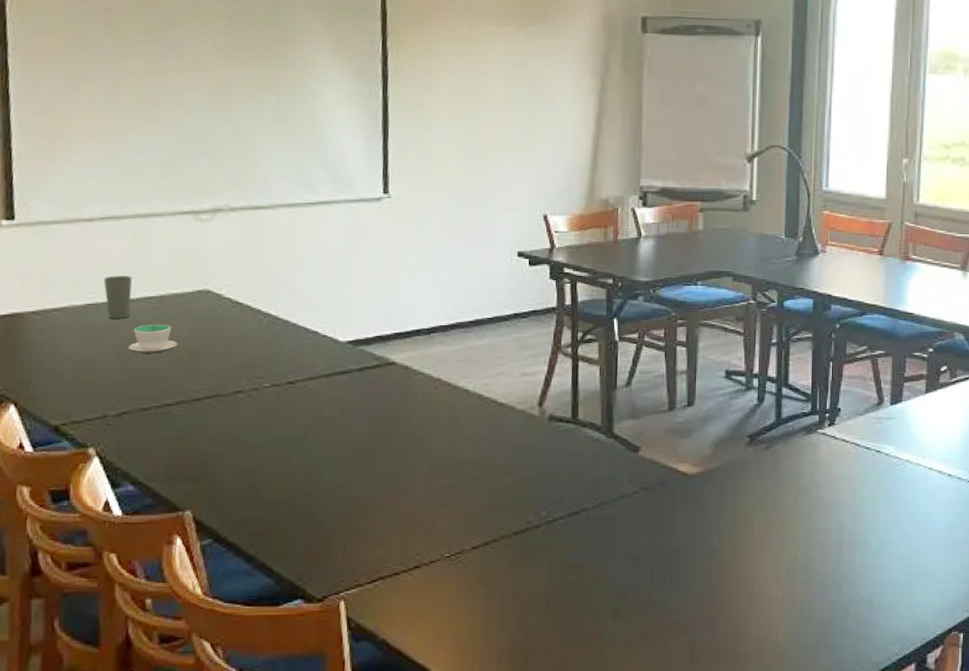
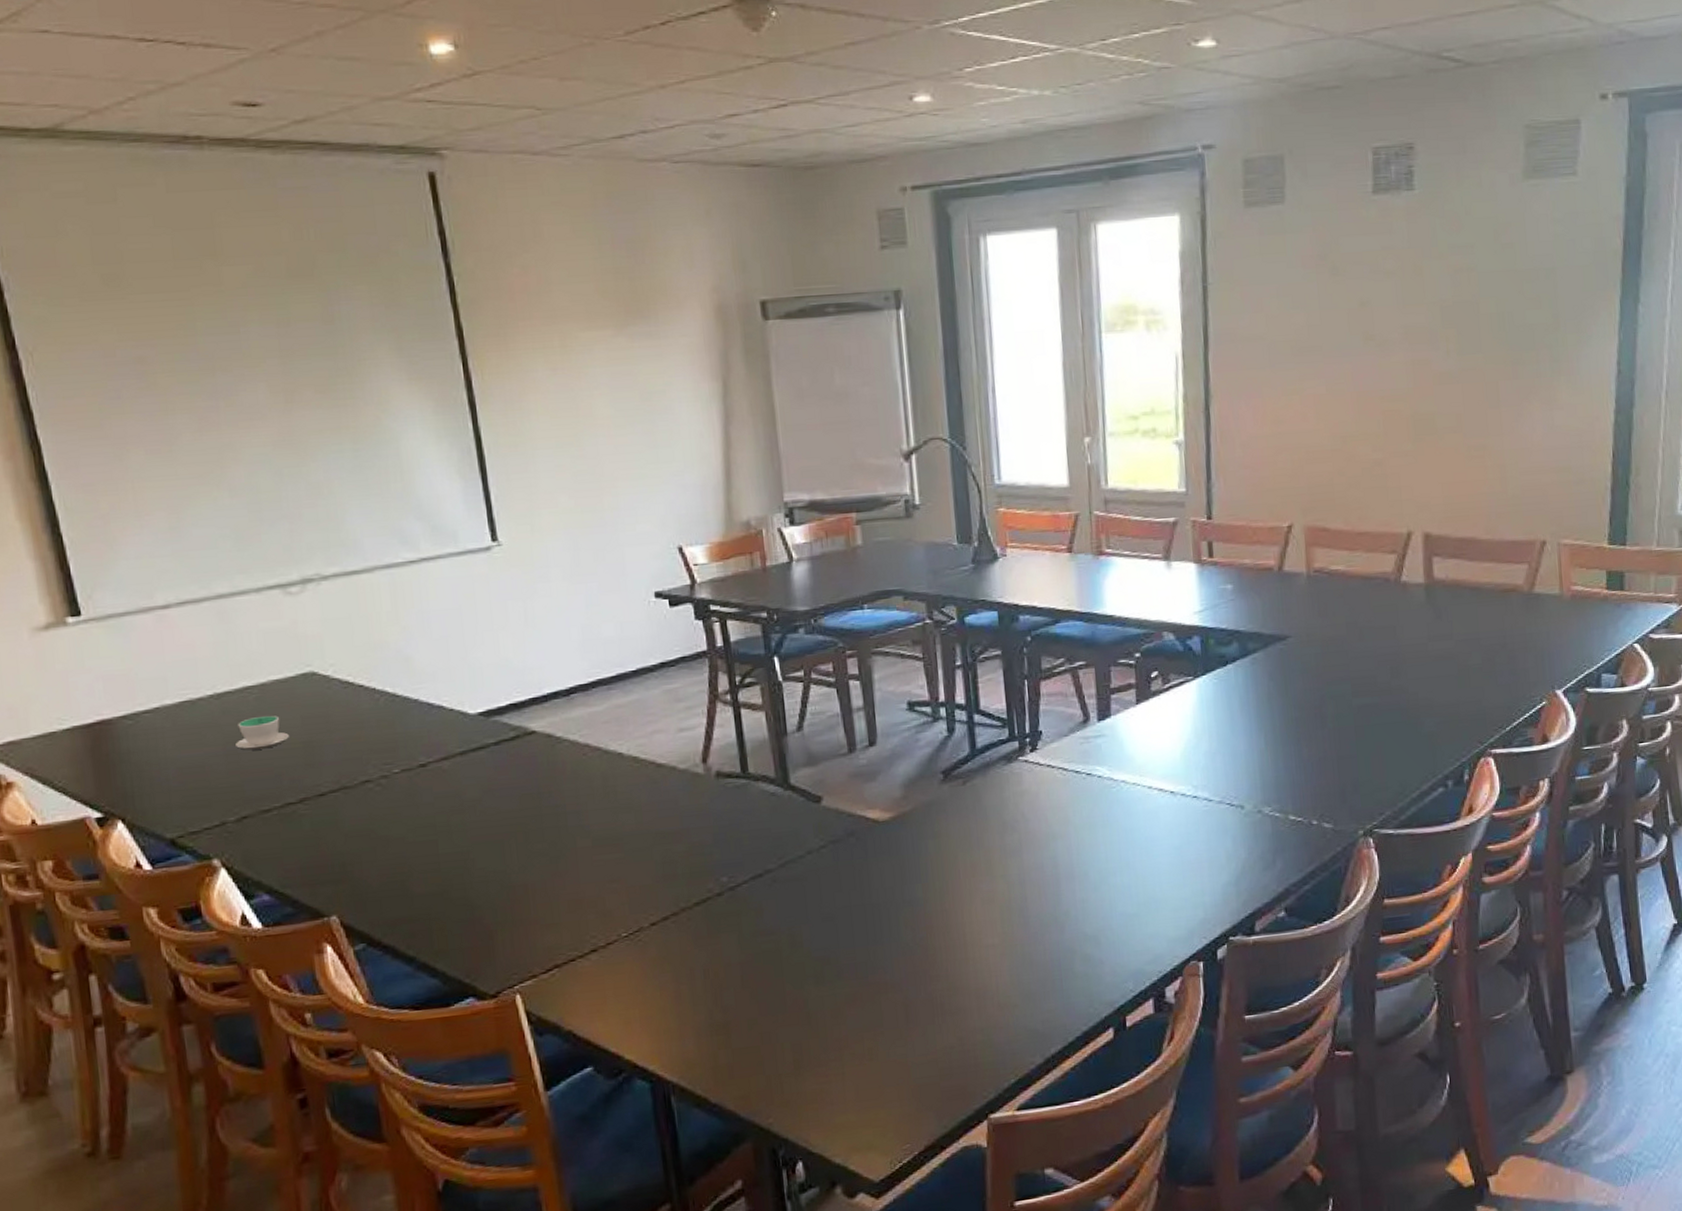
cup: present [104,275,132,318] -> none [194,665,231,715]

